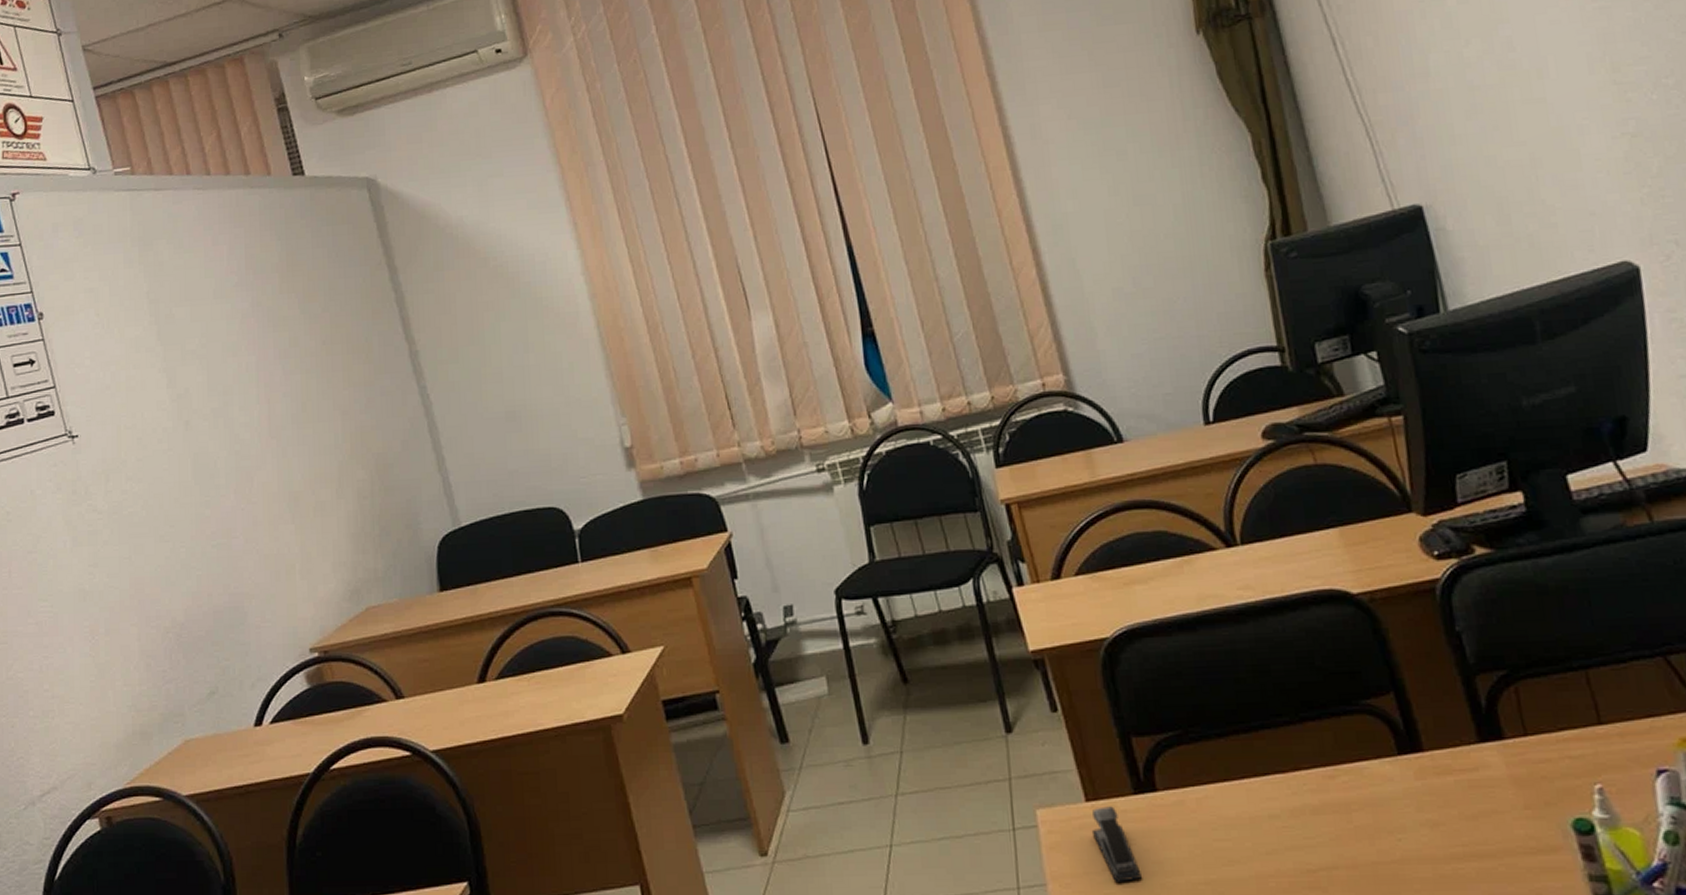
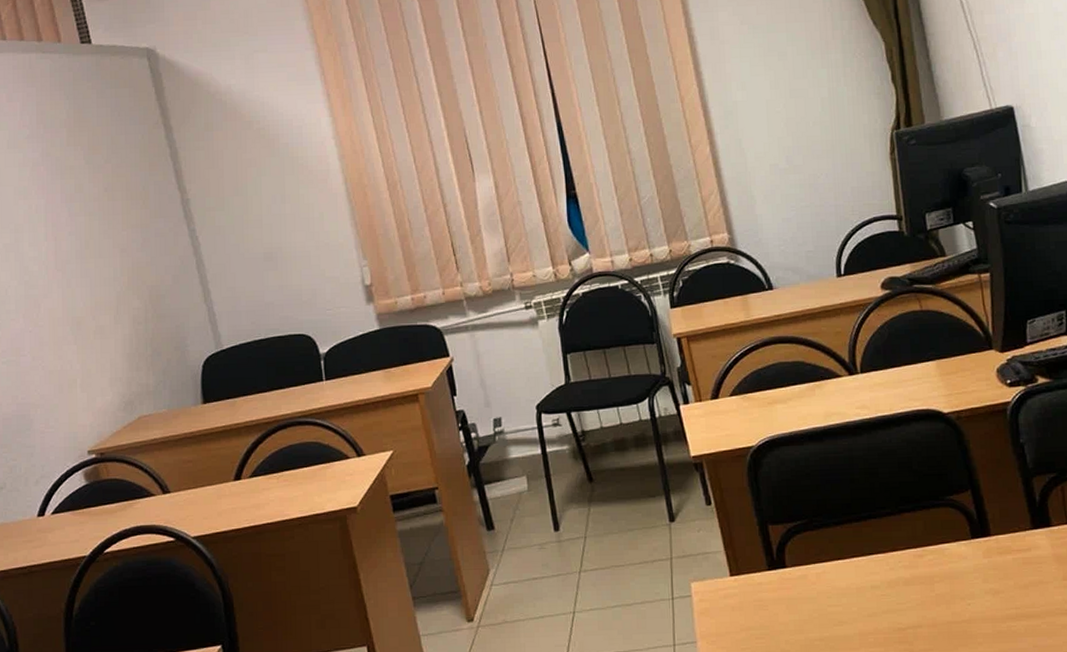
stapler: present [1091,806,1142,882] -> none [733,580,771,640]

